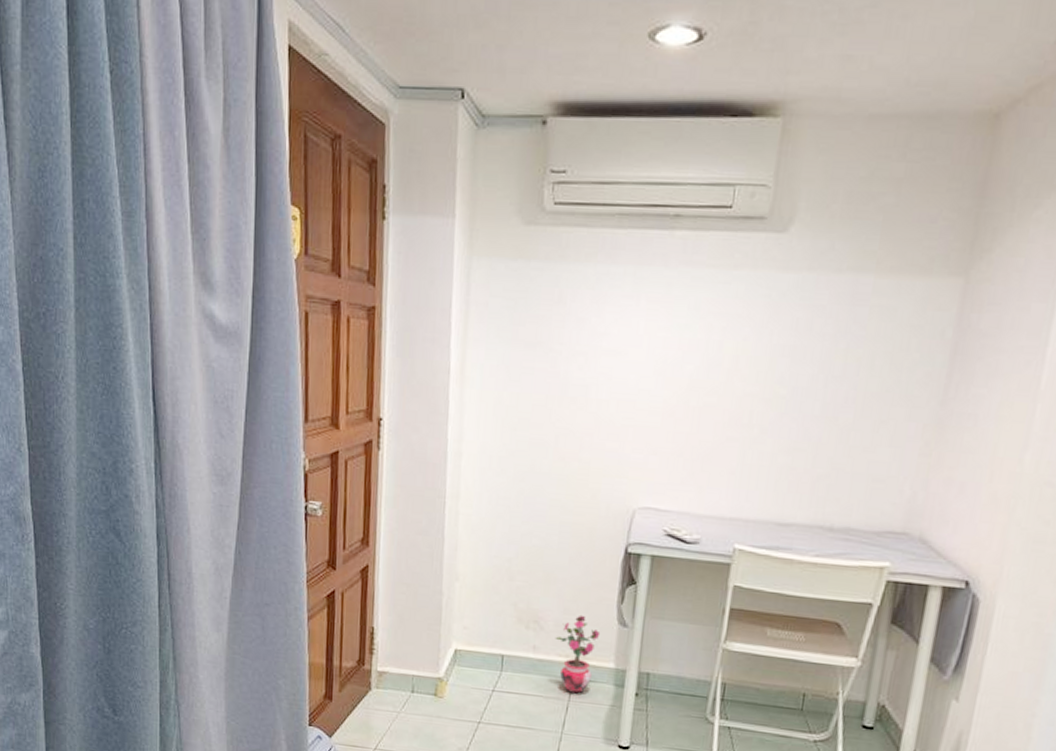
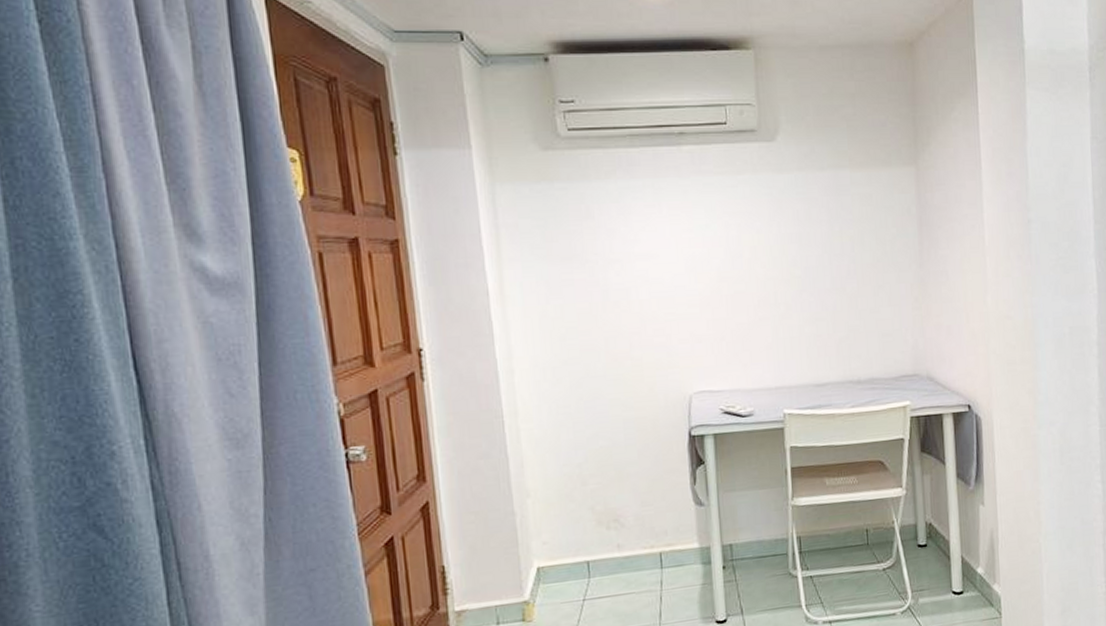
potted plant: present [555,614,601,694] -> none [637,503,680,582]

